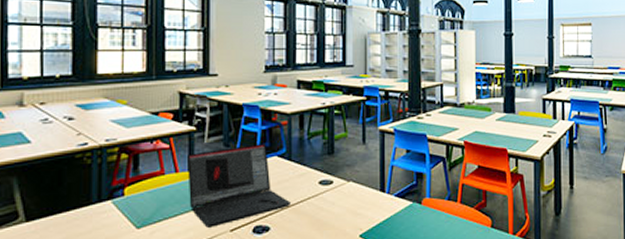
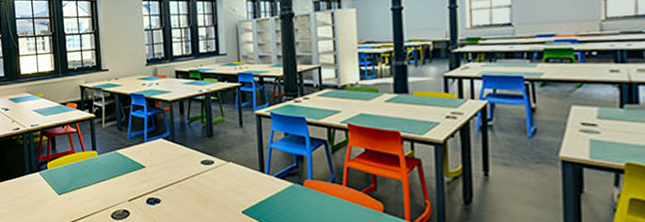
laptop: present [186,142,292,228] -> none [89,127,178,197]

